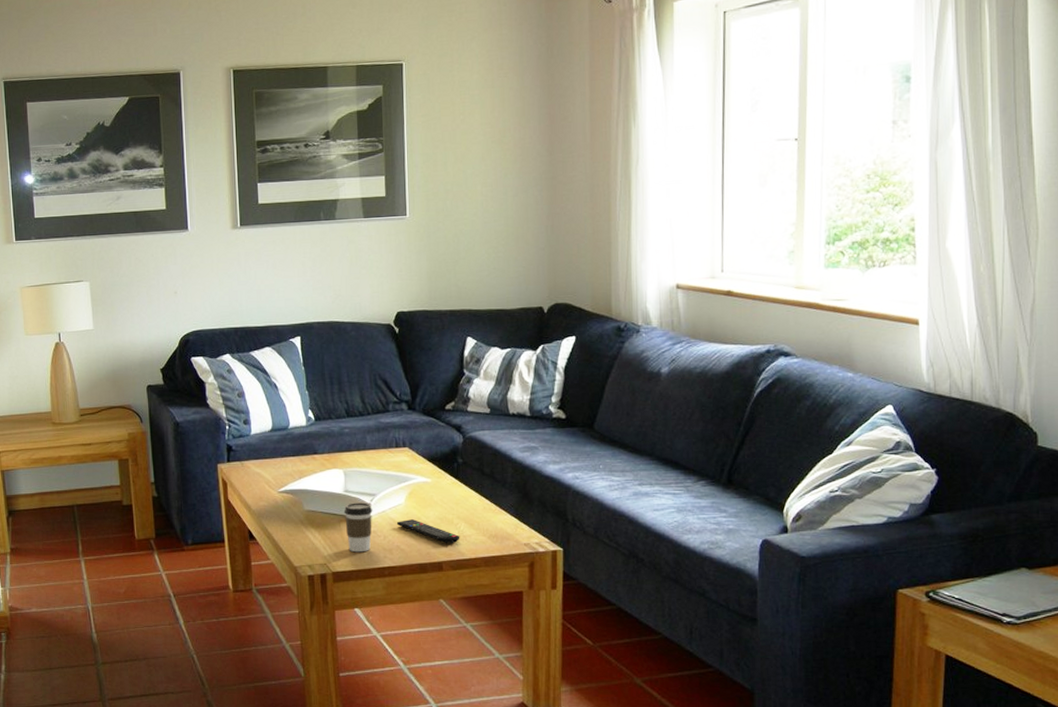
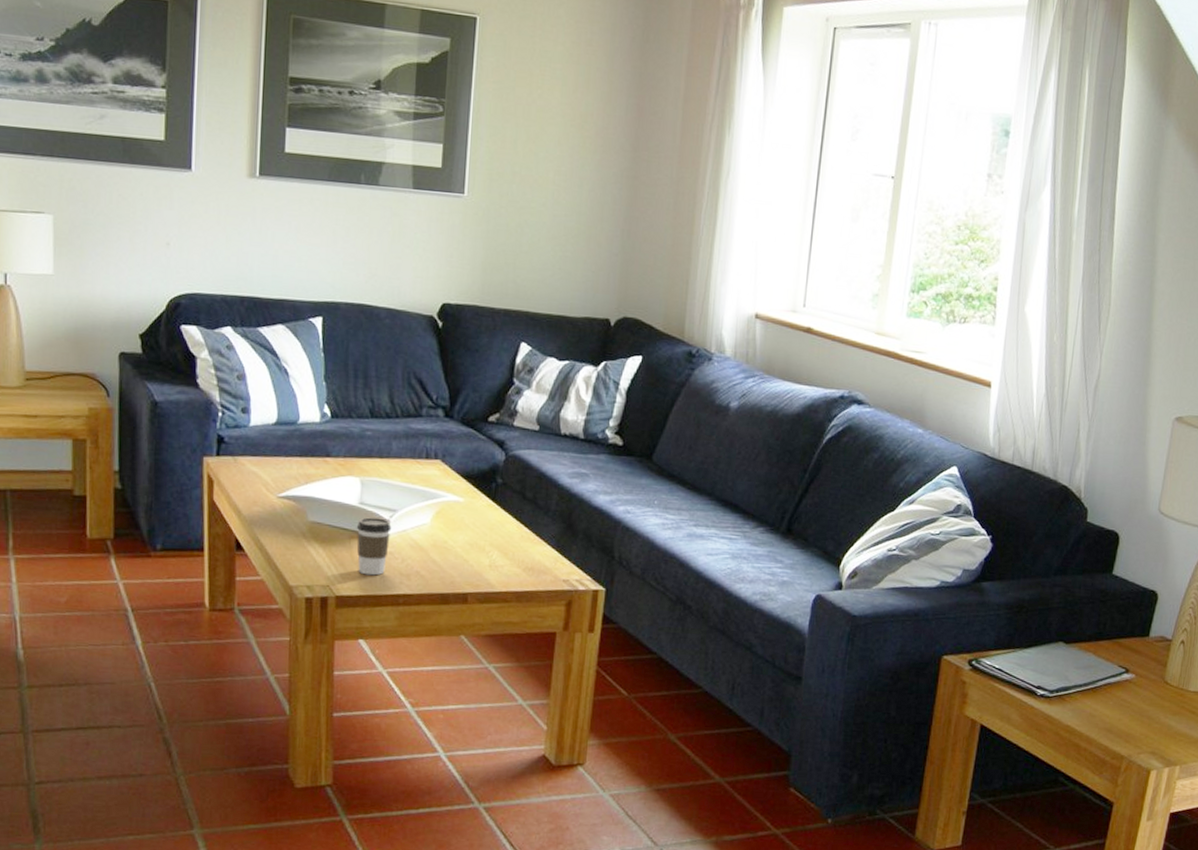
remote control: present [396,519,460,544] -> none [418,542,491,574]

